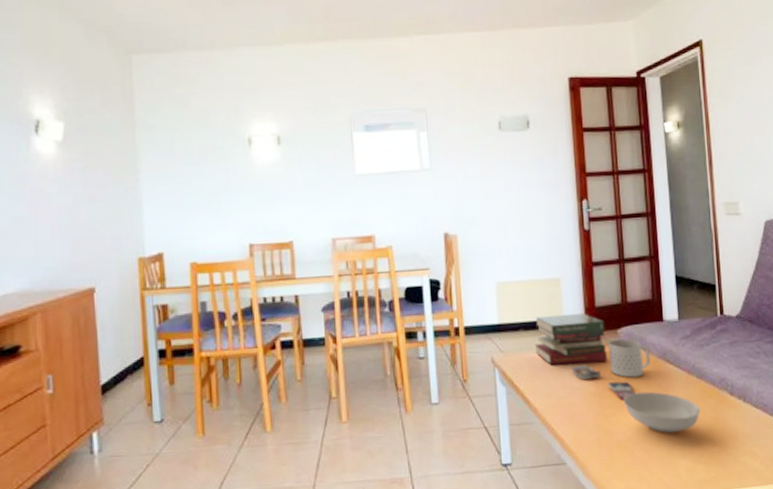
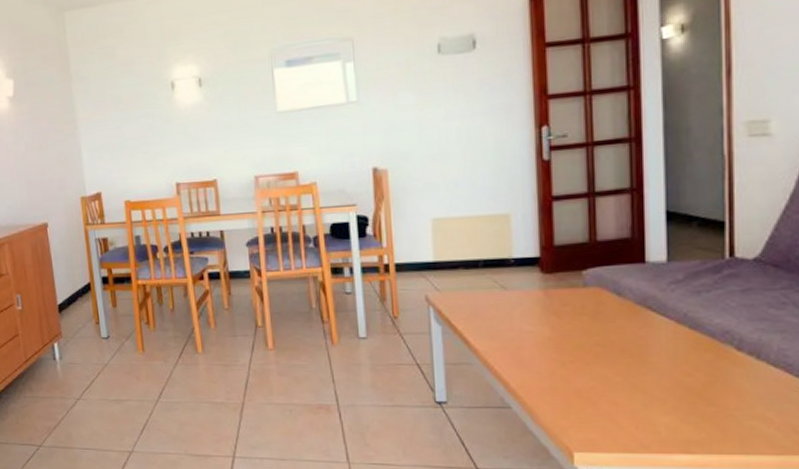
books: present [534,312,607,365] -> none [476,251,567,306]
magazine: present [571,365,636,401] -> none [520,308,603,348]
mug: present [607,338,651,378] -> none [568,281,625,324]
bowl: present [623,391,700,434] -> none [586,340,691,387]

